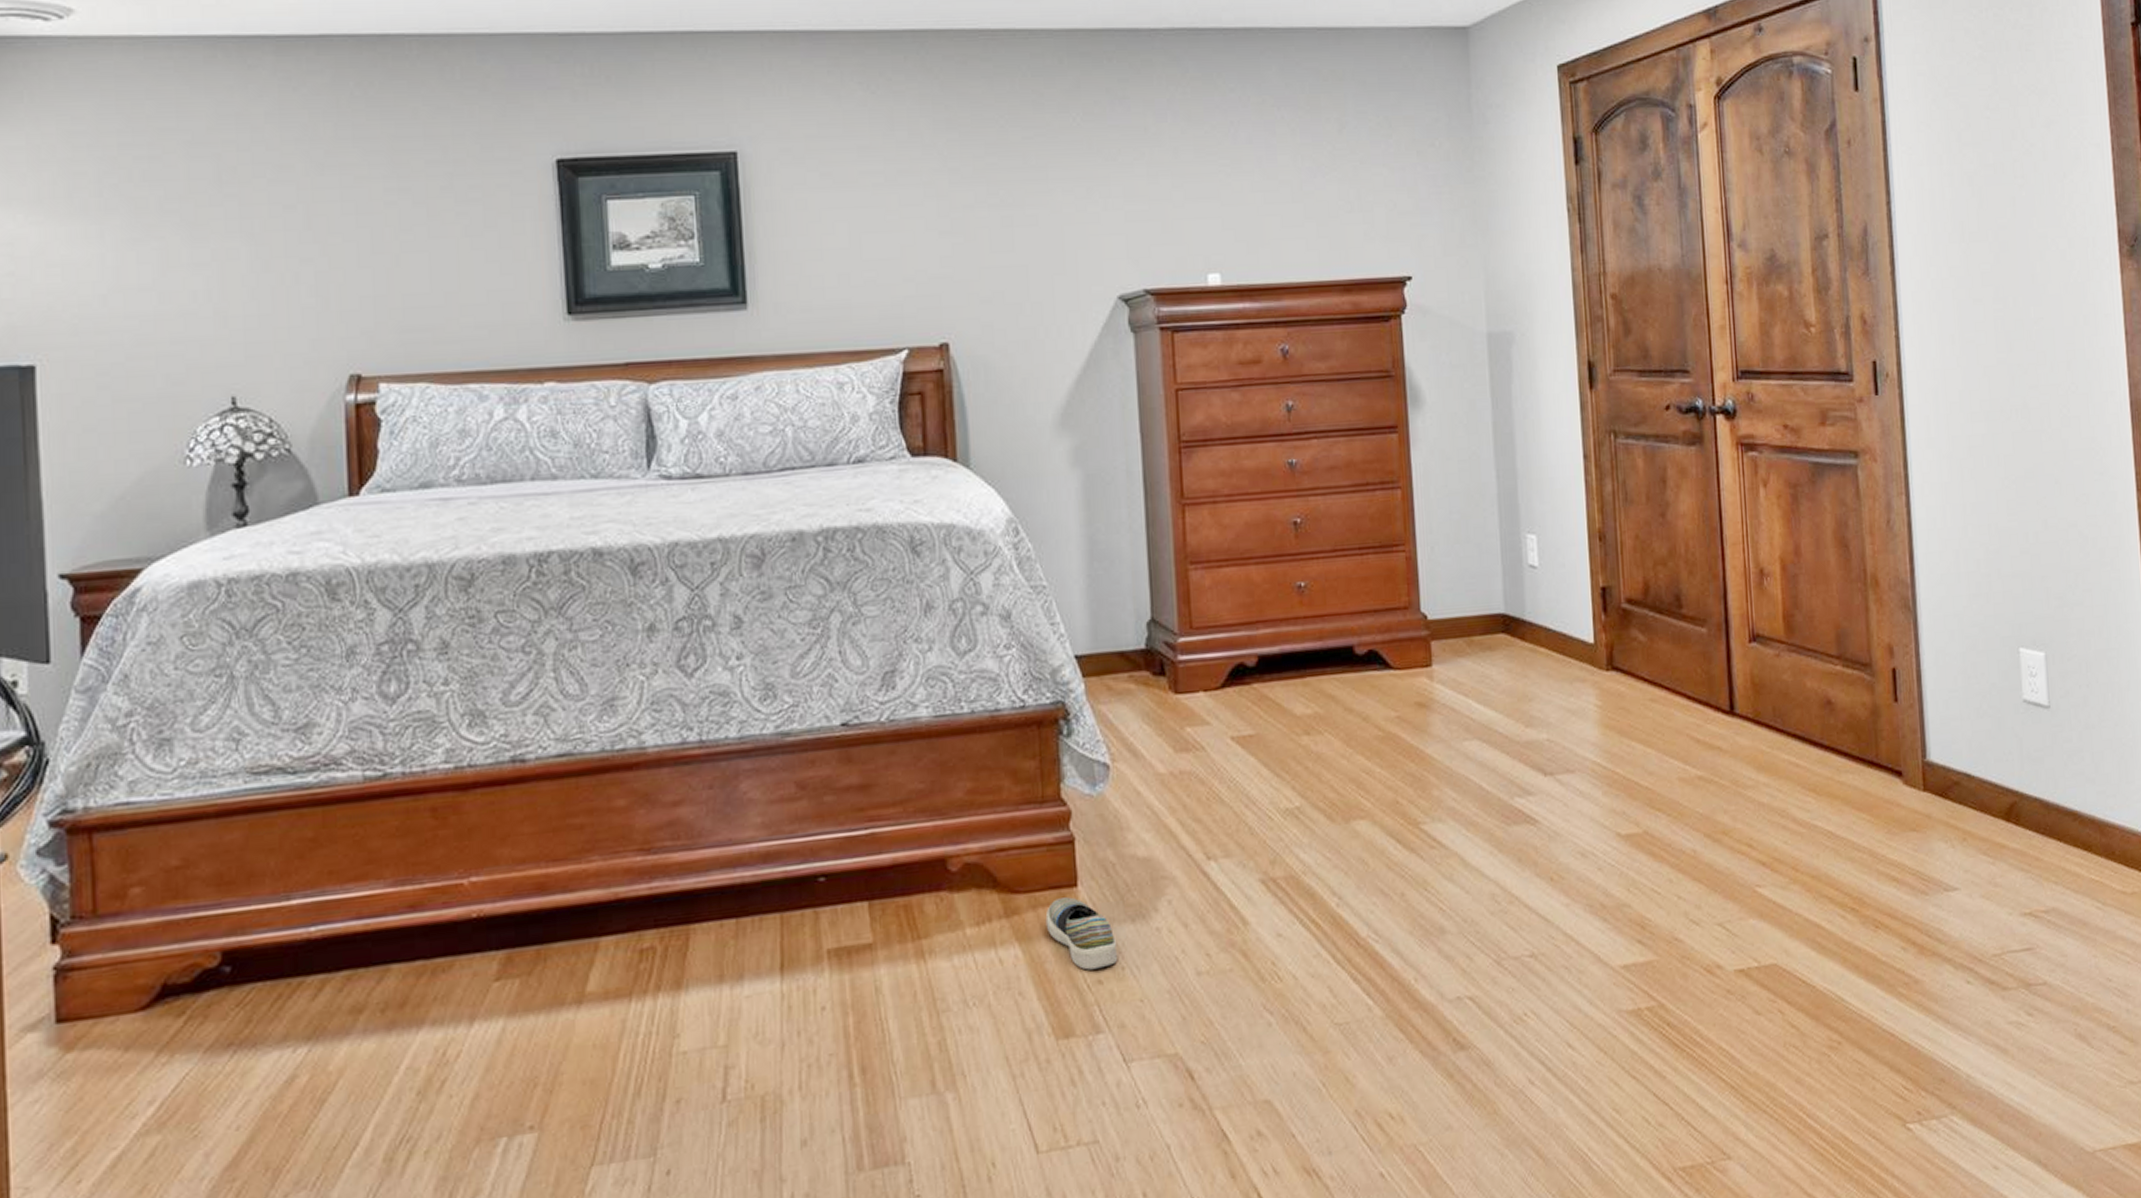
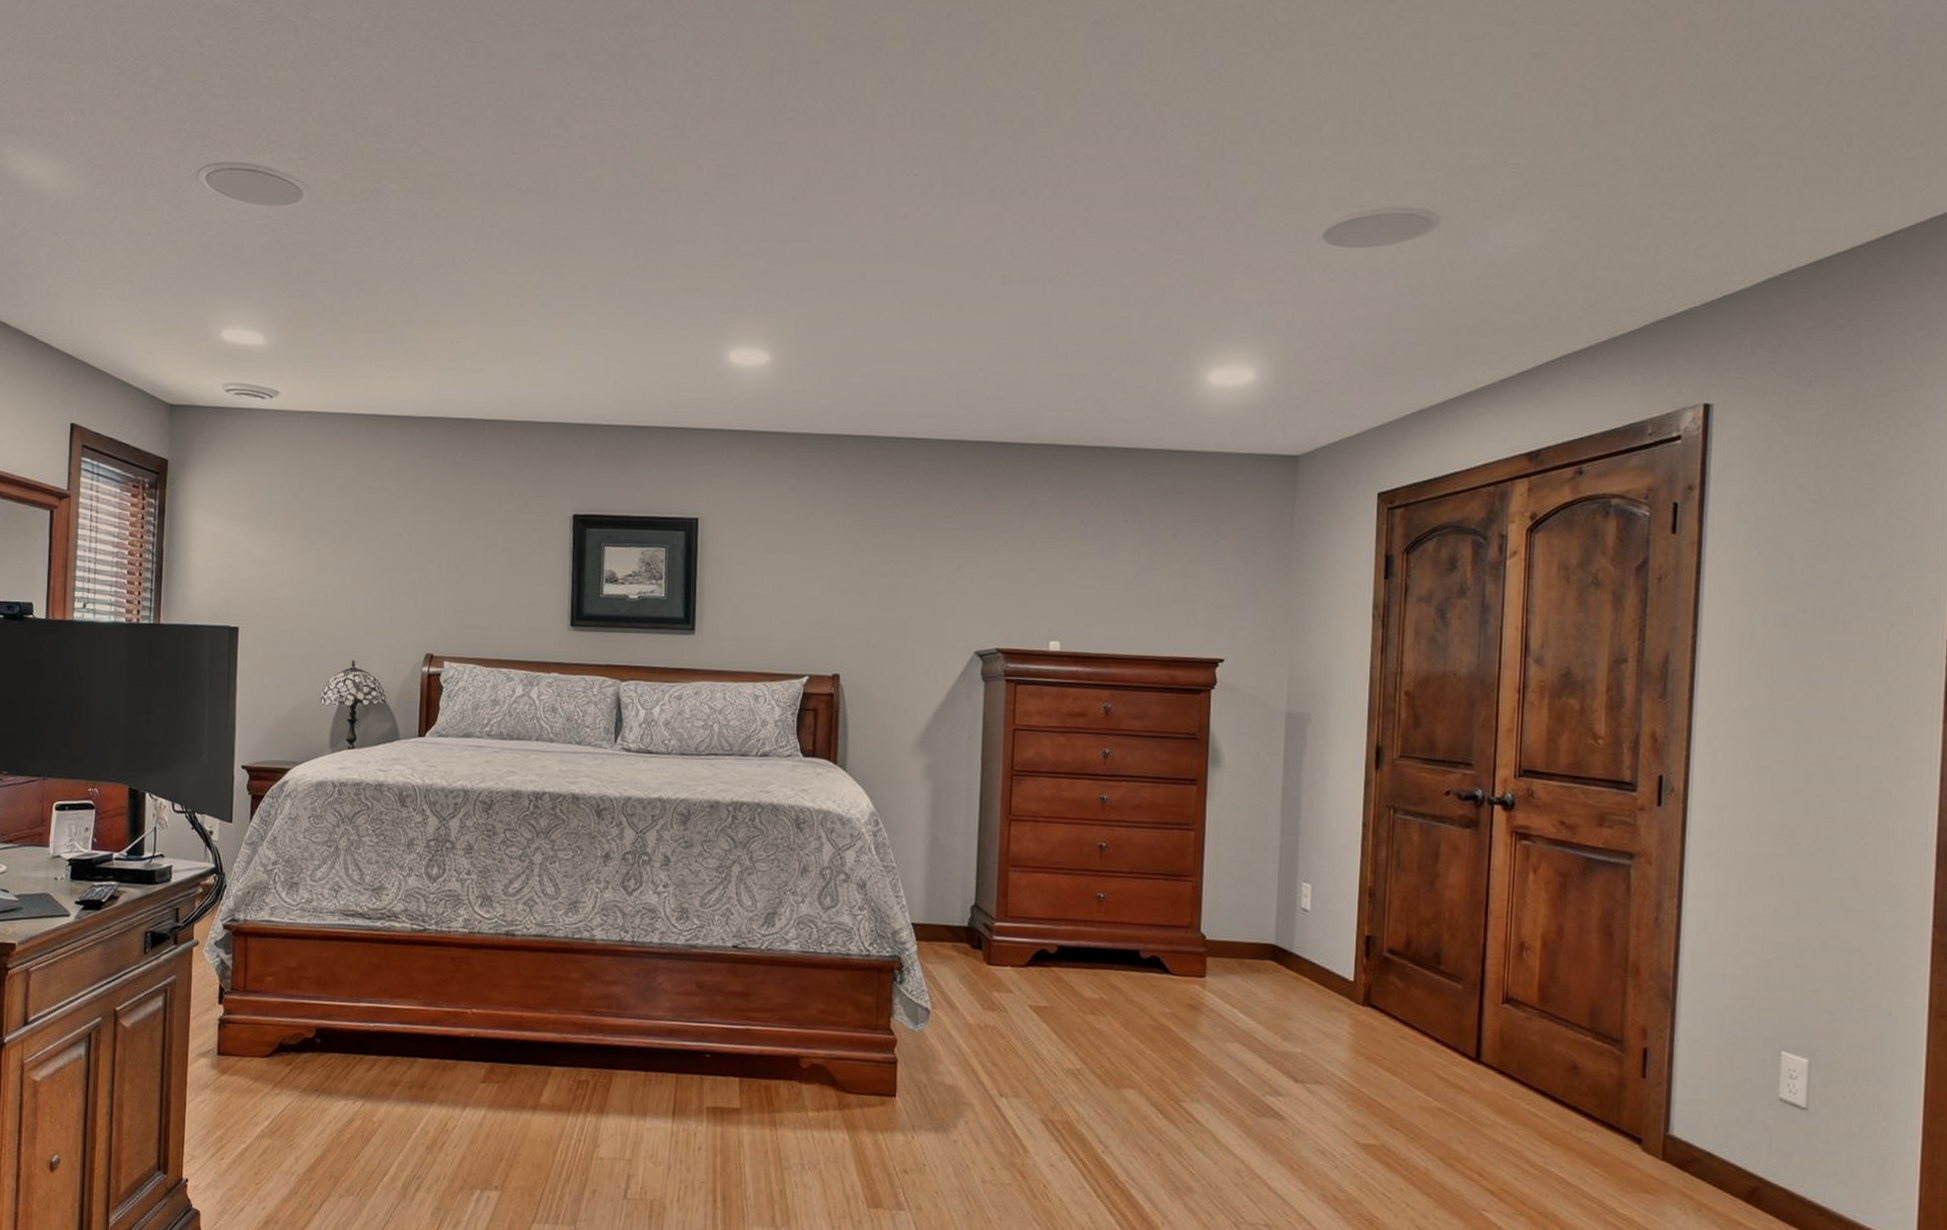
shoe: present [1045,897,1118,970] -> none [868,1103,922,1162]

